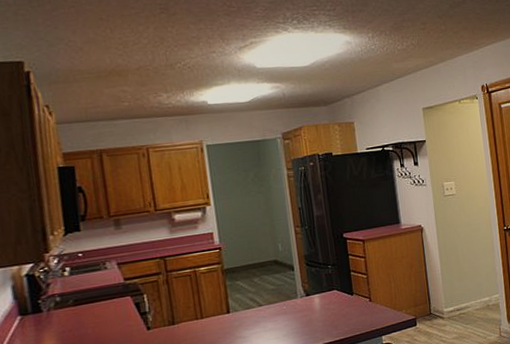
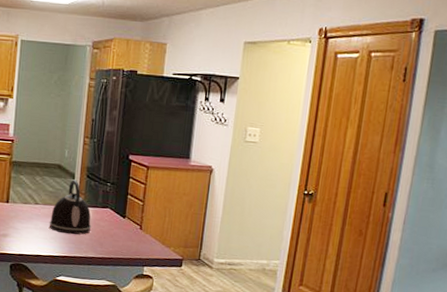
kettle: none [277,271,322,328] -> present [49,179,92,235]

